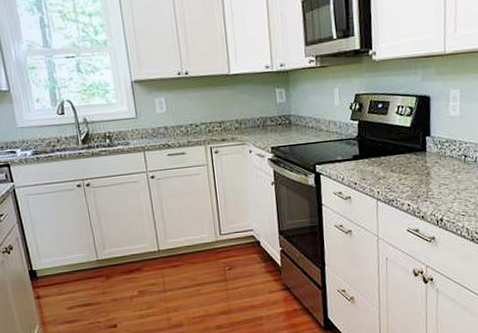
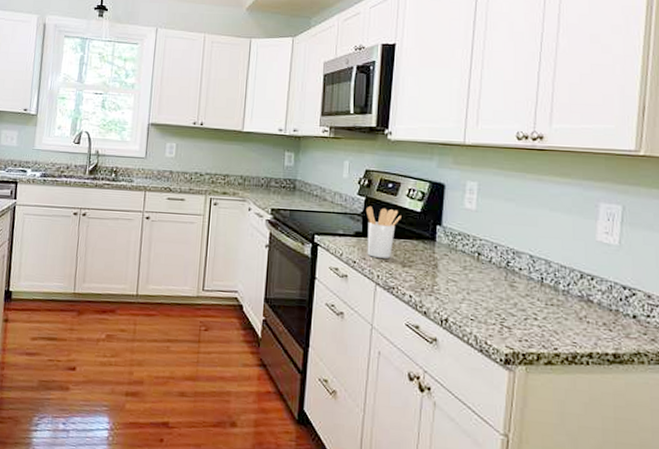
utensil holder: none [360,128,394,176] -> present [365,205,401,258]

